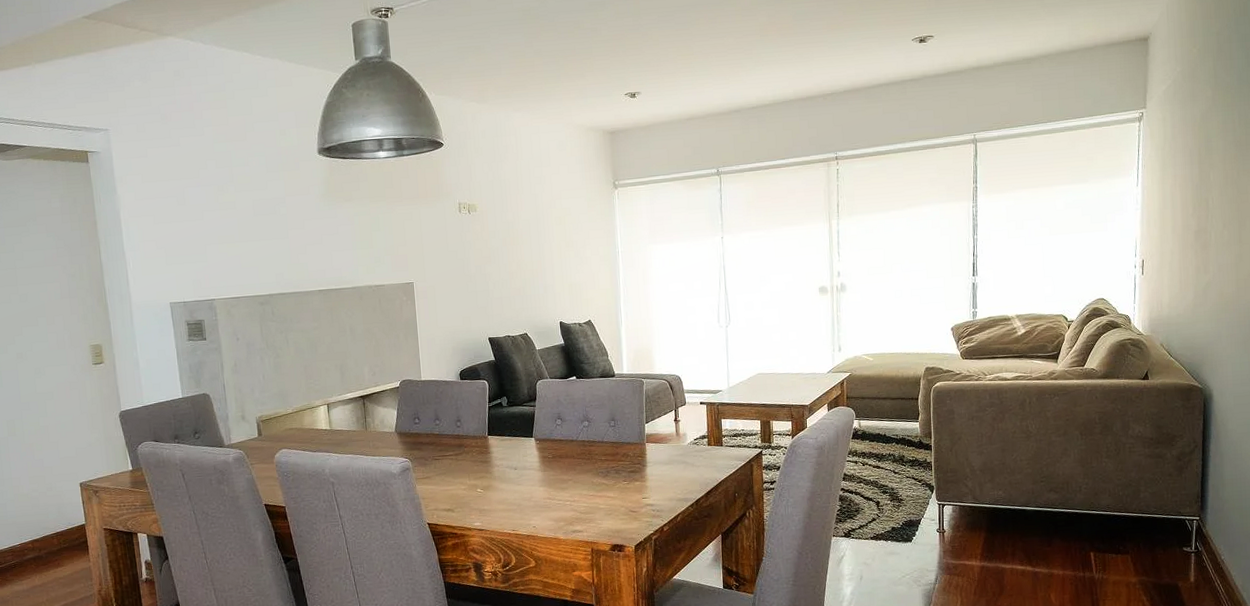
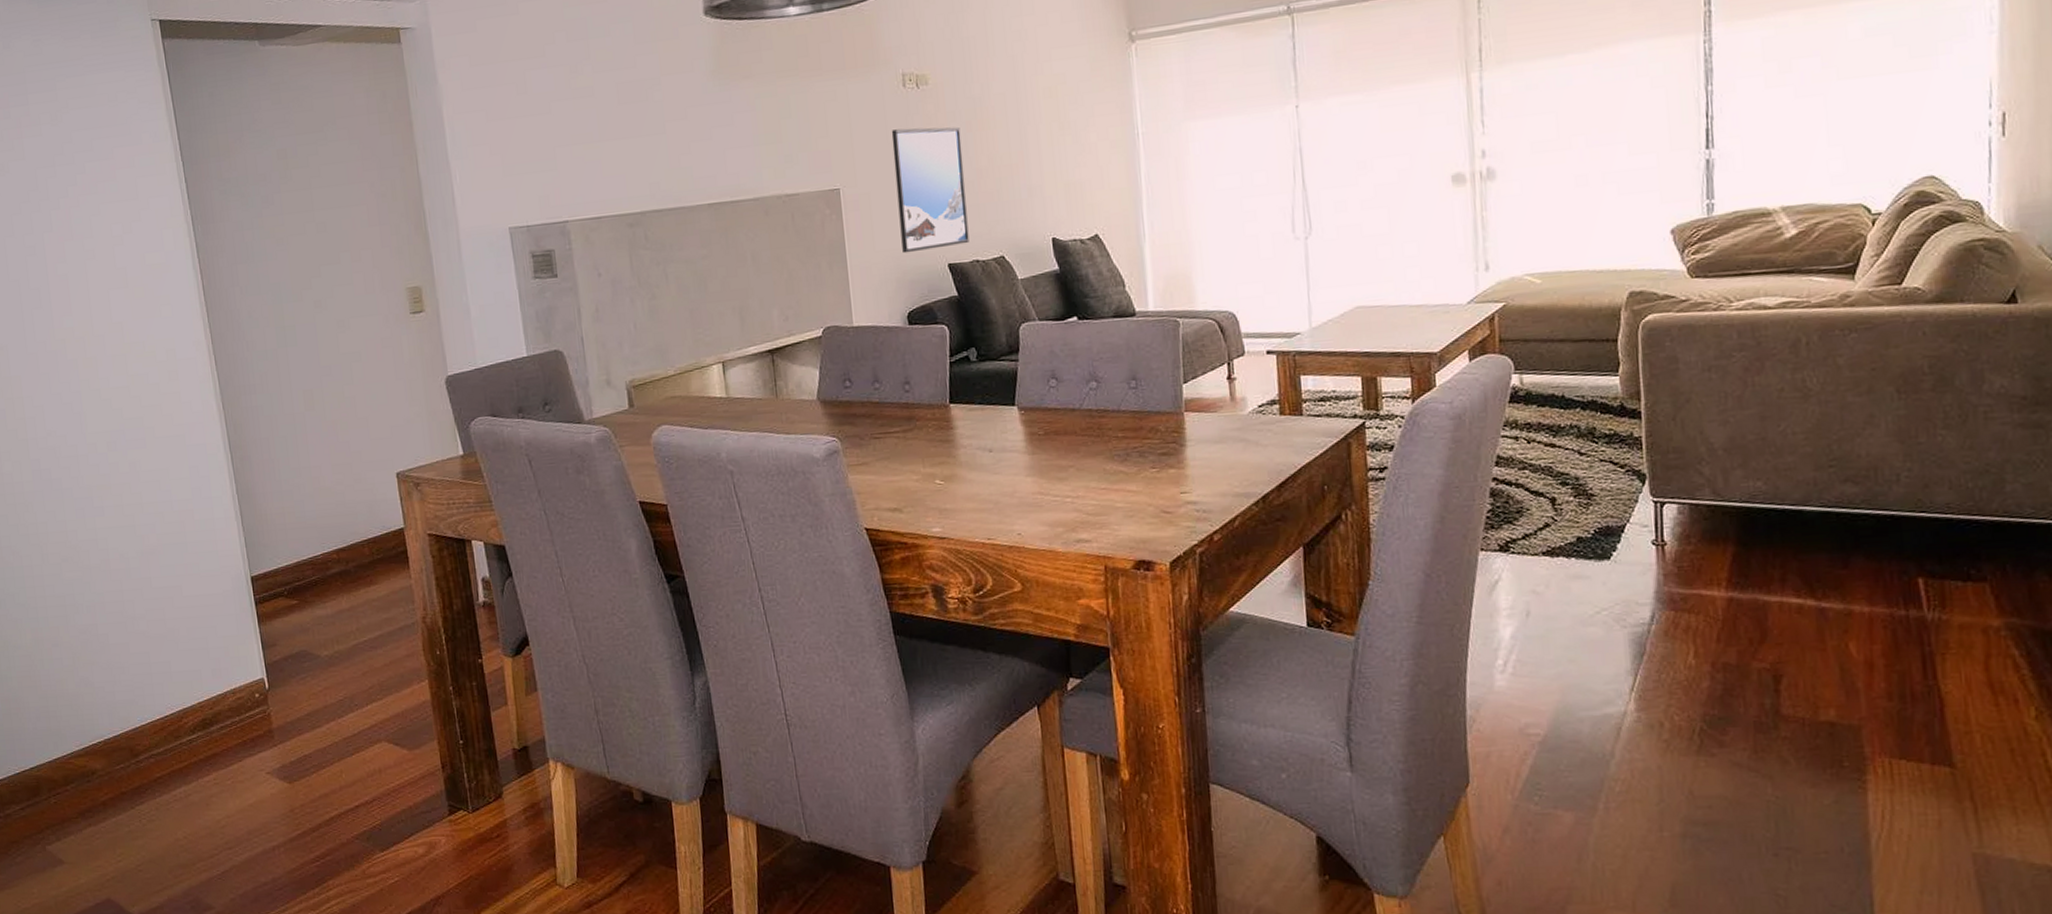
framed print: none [450,241,503,330] -> present [891,127,969,254]

